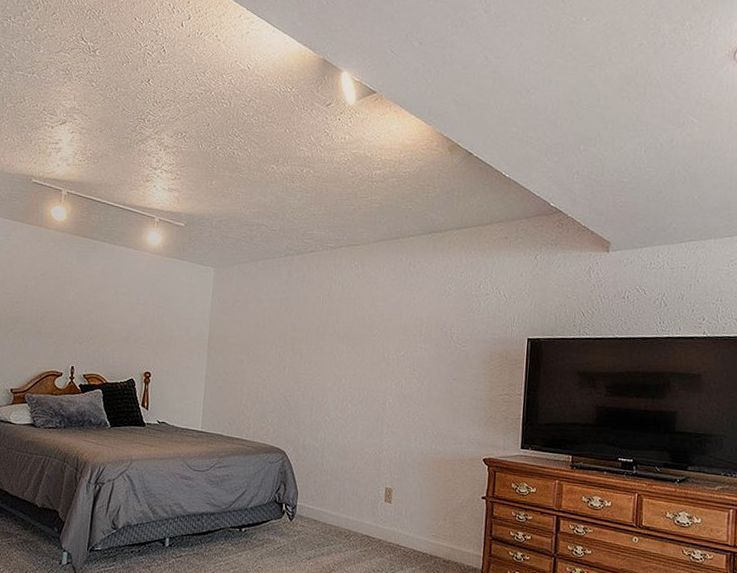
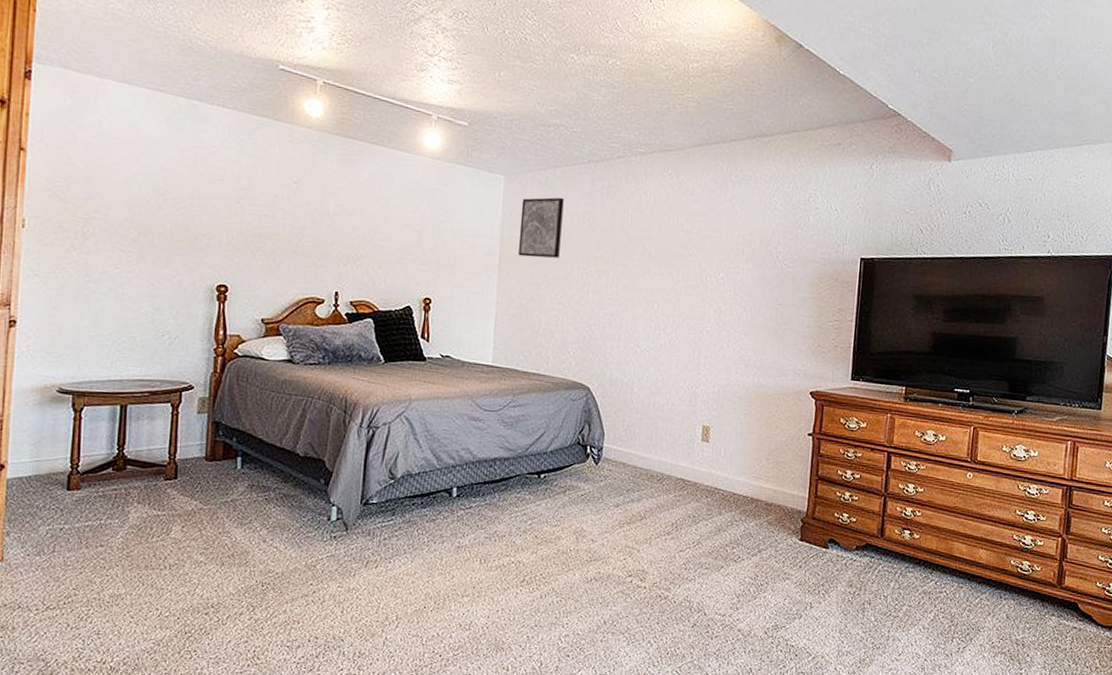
wall art: none [225,286,265,338] -> present [518,197,564,258]

